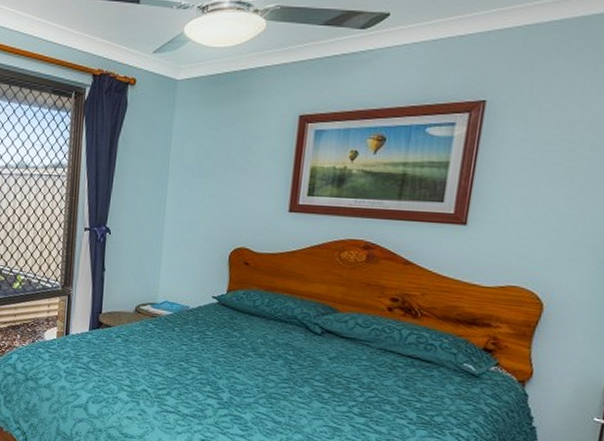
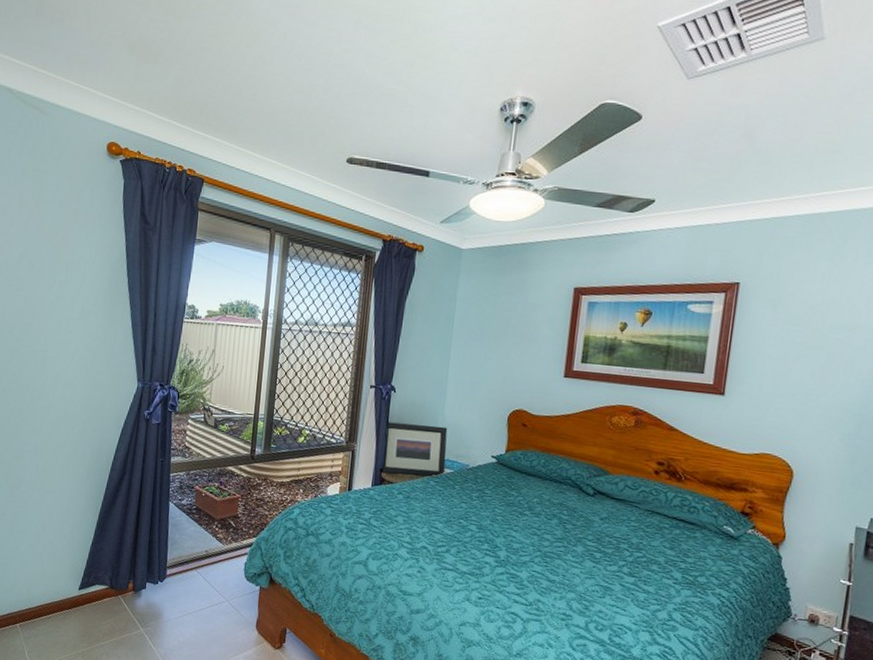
picture frame: none [96,264,166,321] -> present [379,421,448,478]

